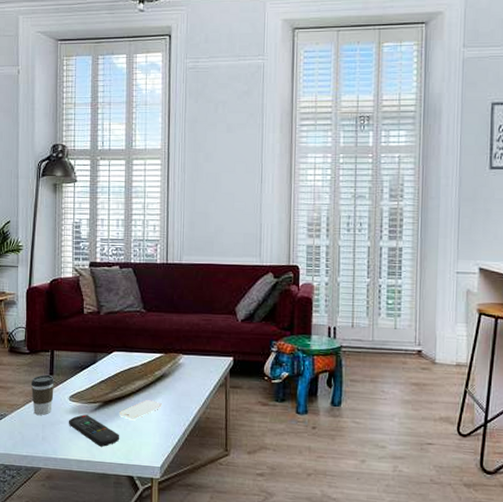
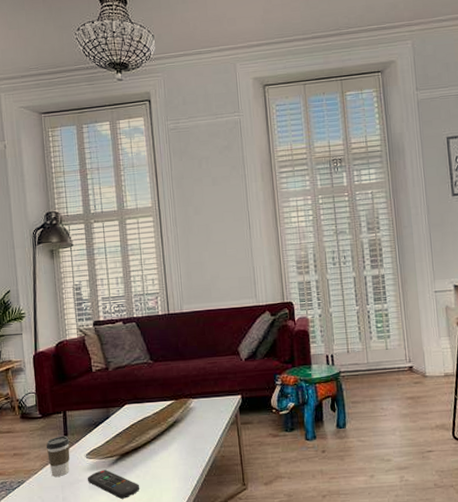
smartphone: present [118,400,162,419] -> none [136,446,178,468]

